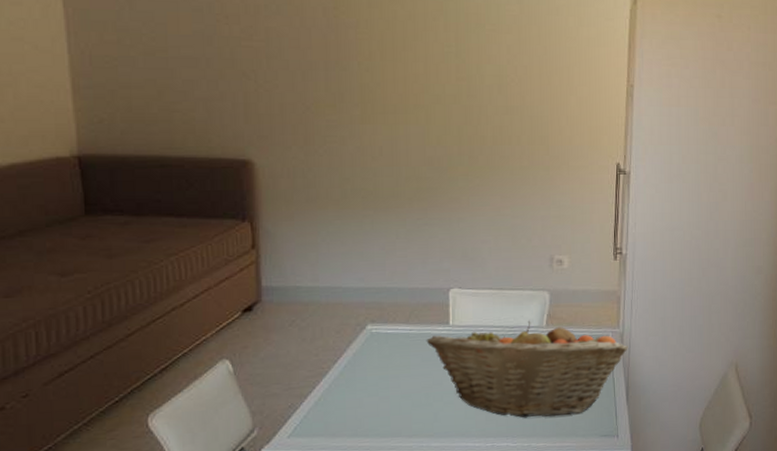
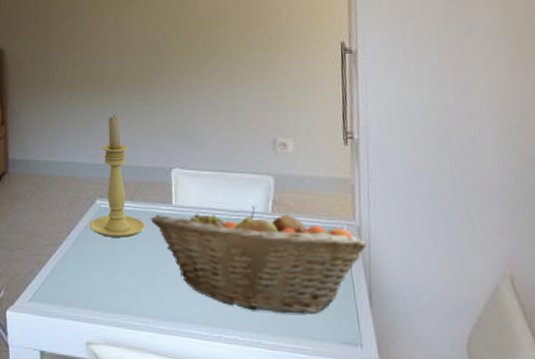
candle holder: none [359,235,421,363] -> present [90,114,146,238]

